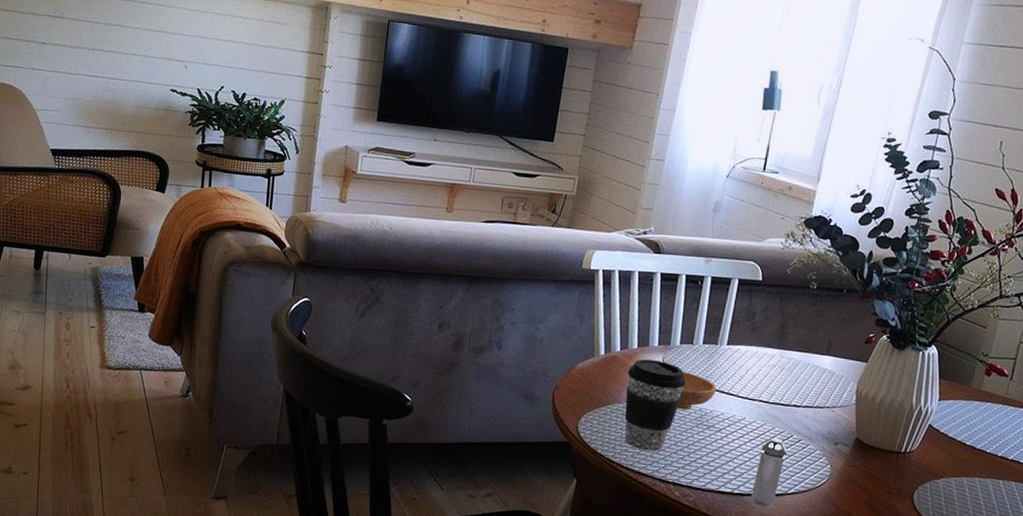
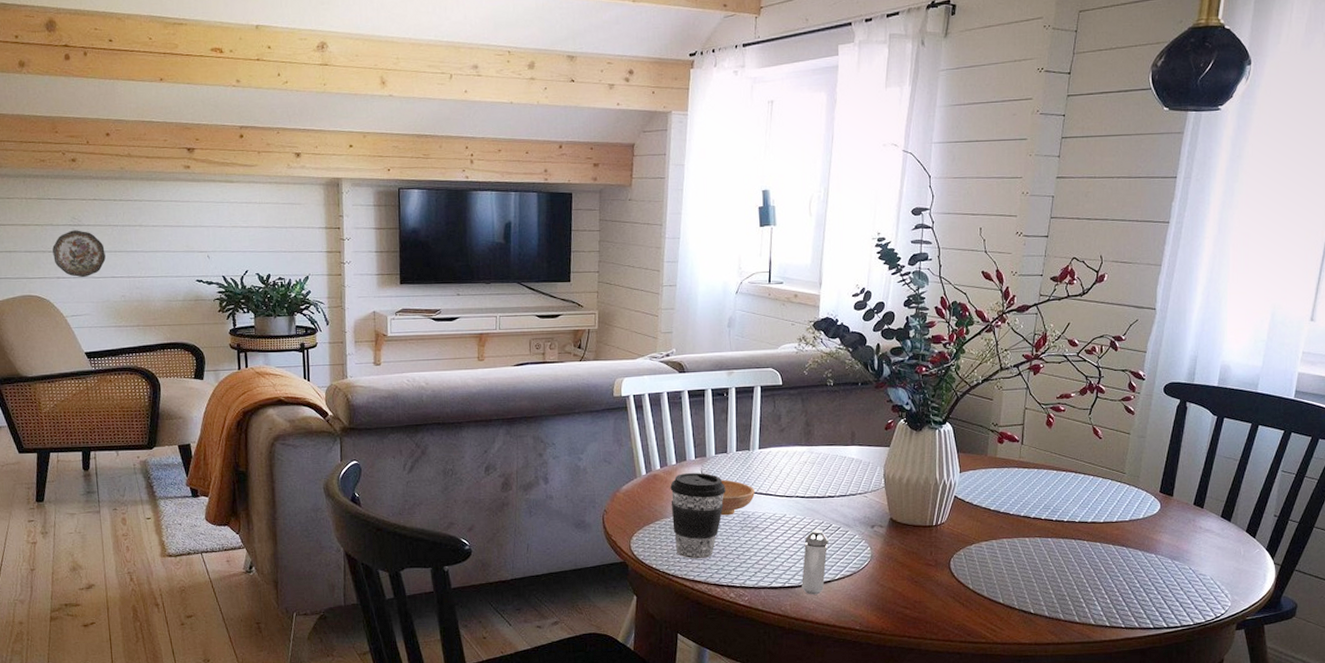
decorative plate: none [31,22,83,73] -> present [52,230,106,278]

